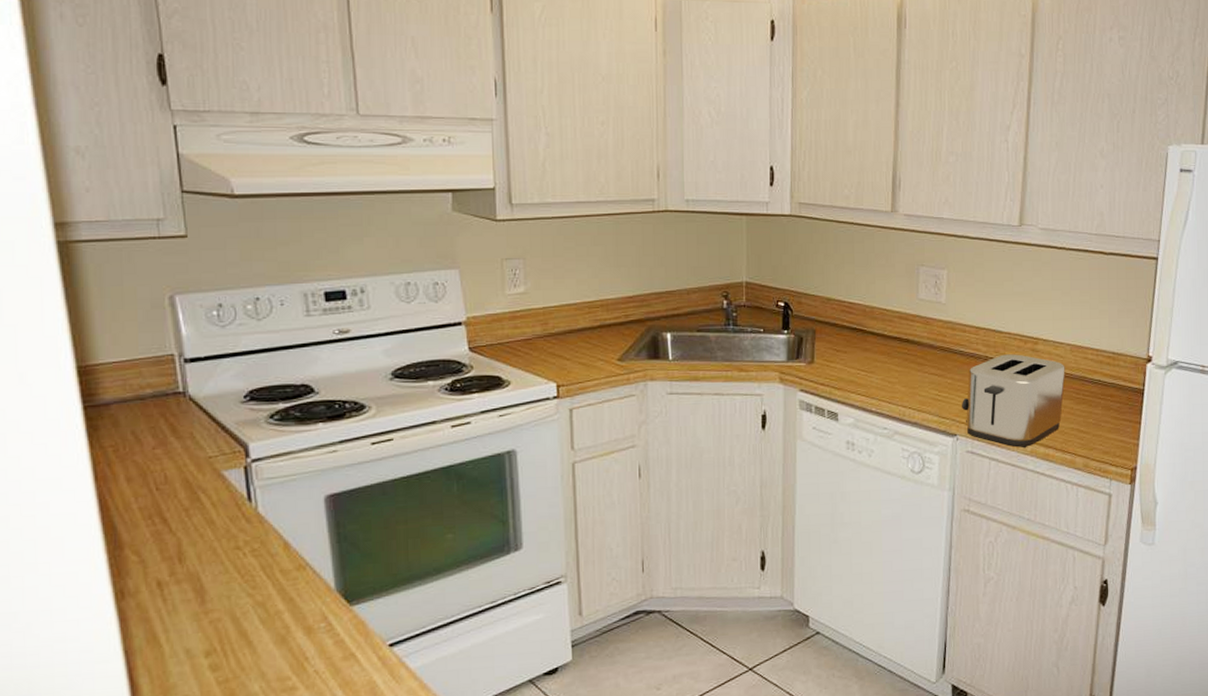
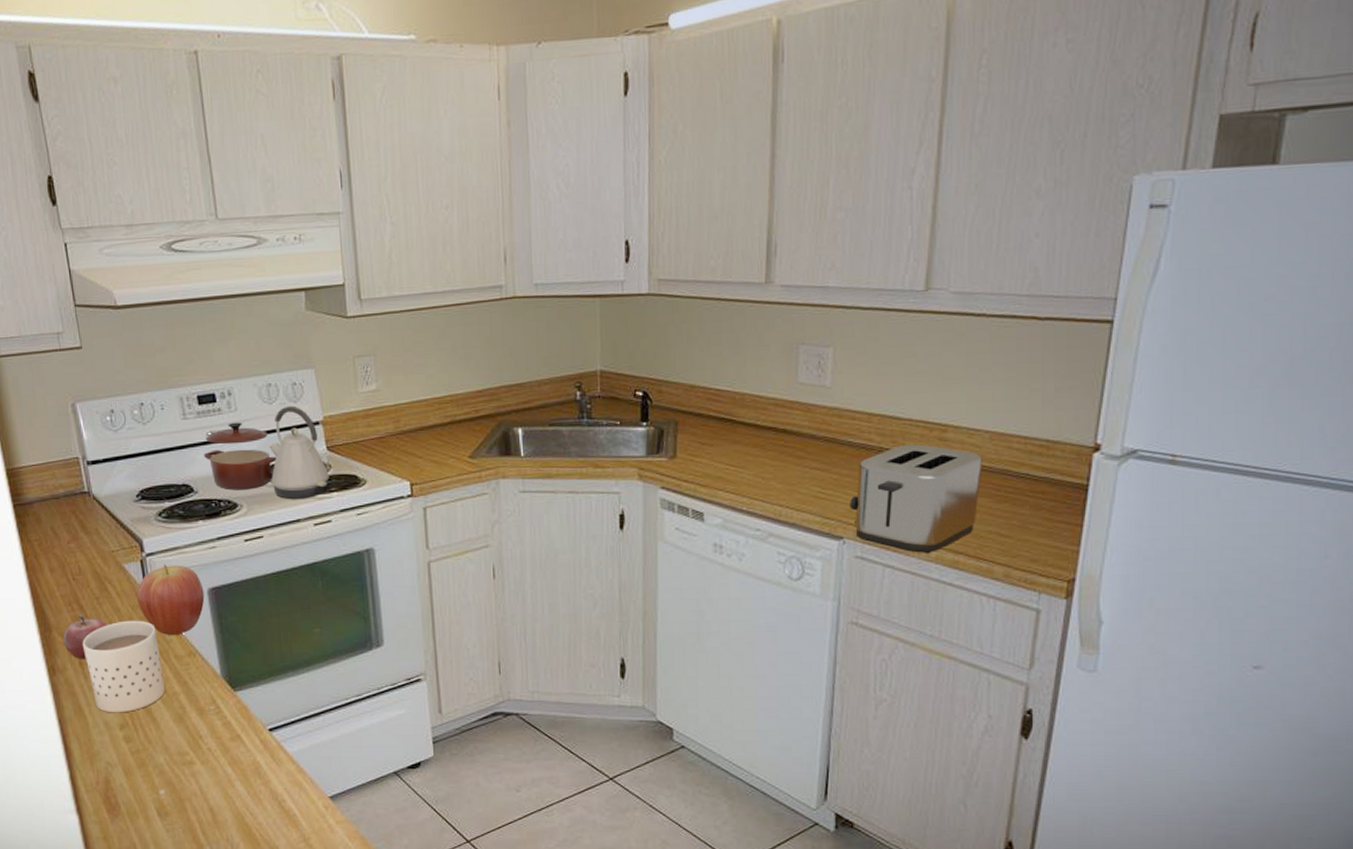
fruit: none [138,529,198,580] -> present [63,615,108,659]
mug: none [163,532,267,639] -> present [82,620,166,713]
fruit: none [237,470,320,548] -> present [136,564,205,635]
saucepan: none [328,320,412,391] -> present [204,422,276,491]
kettle: none [404,305,471,401] -> present [269,405,330,500]

